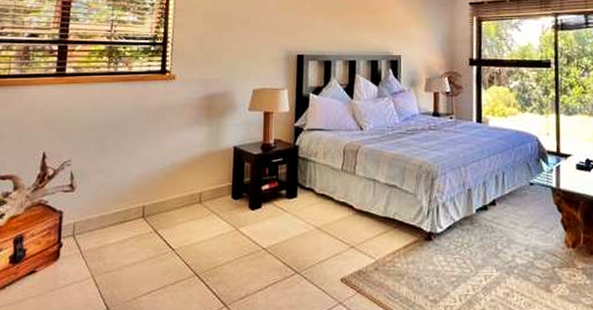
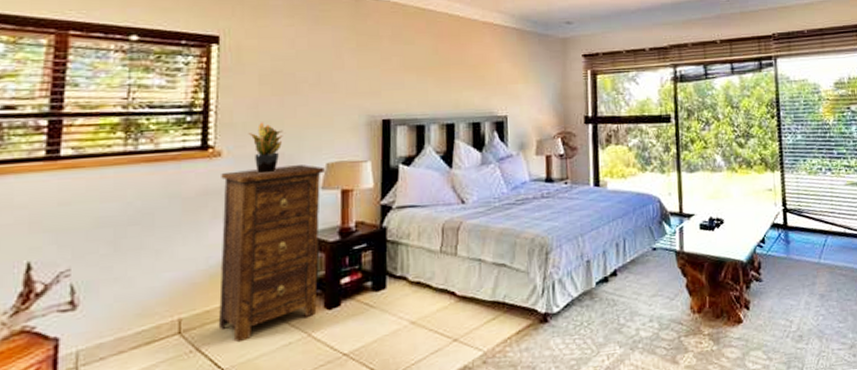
cabinet: none [170,90,251,229] -> present [218,165,324,343]
potted plant: none [195,53,221,95] -> present [248,122,283,174]

